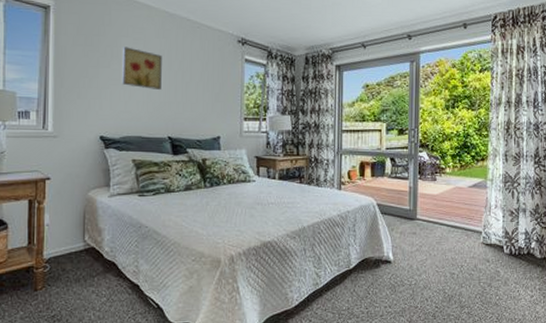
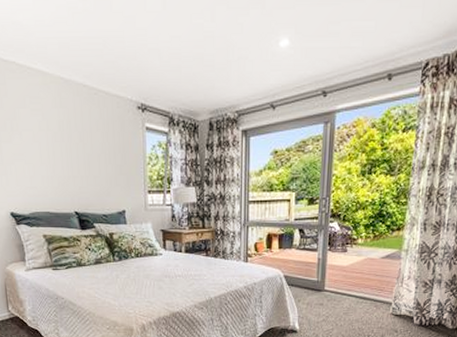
wall art: present [121,47,162,90] -> none [22,119,64,163]

